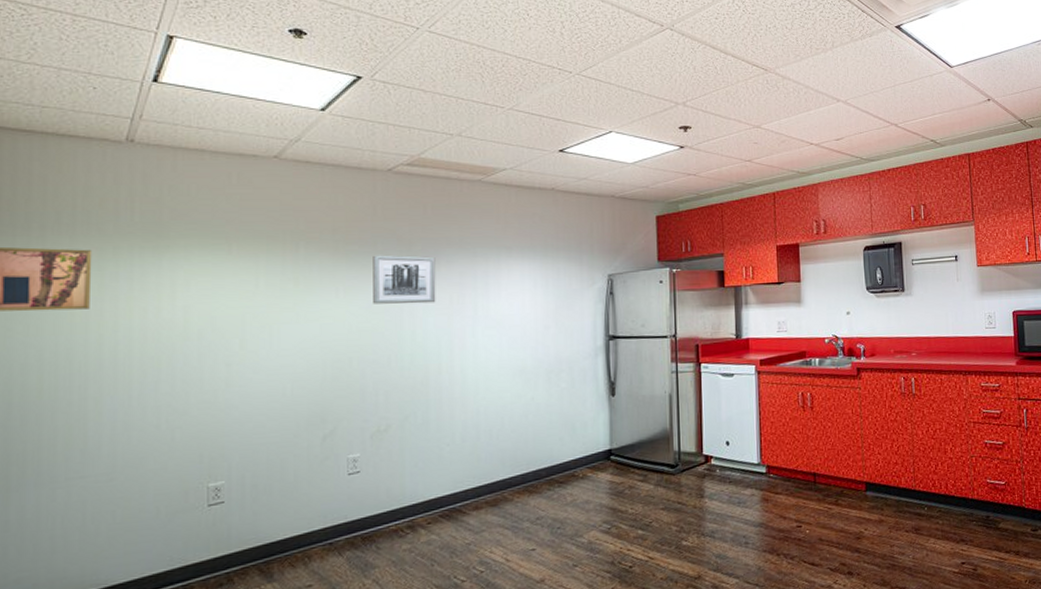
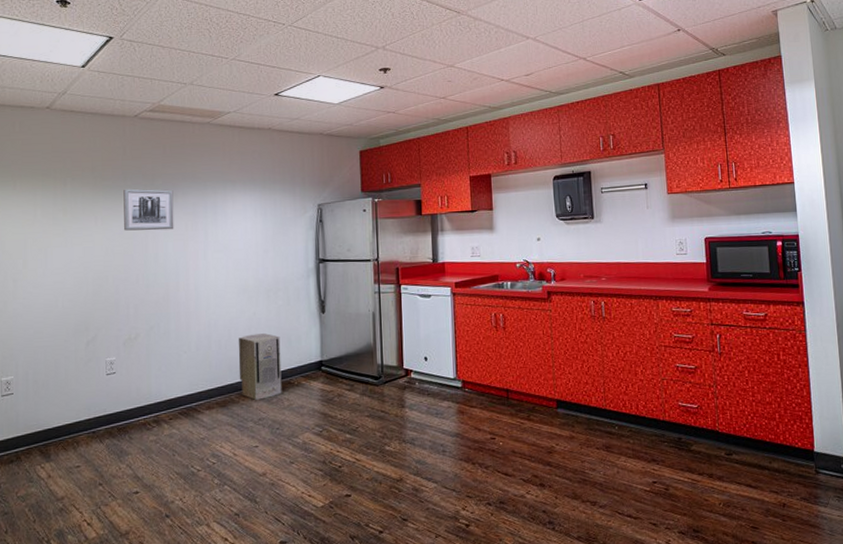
air purifier: none [513,420,564,497] -> present [238,333,282,400]

